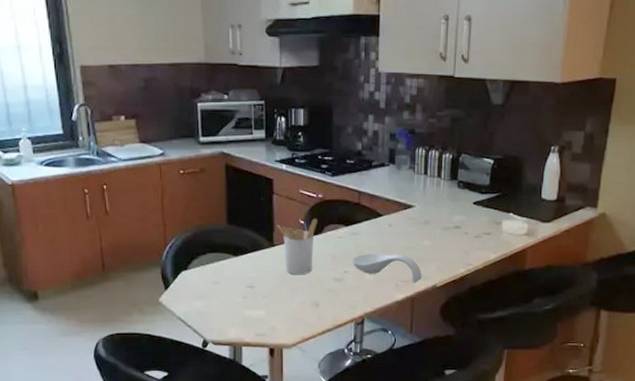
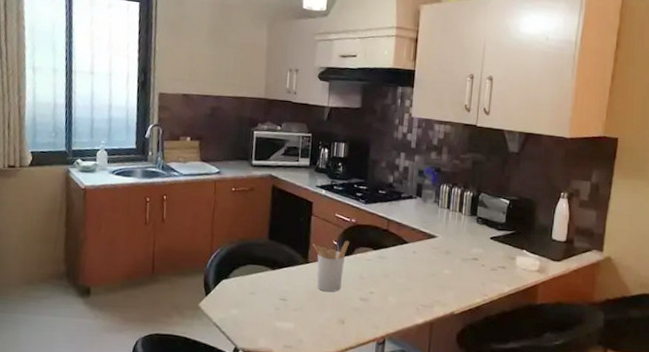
spoon rest: present [352,253,422,283] -> none [378,277,441,309]

